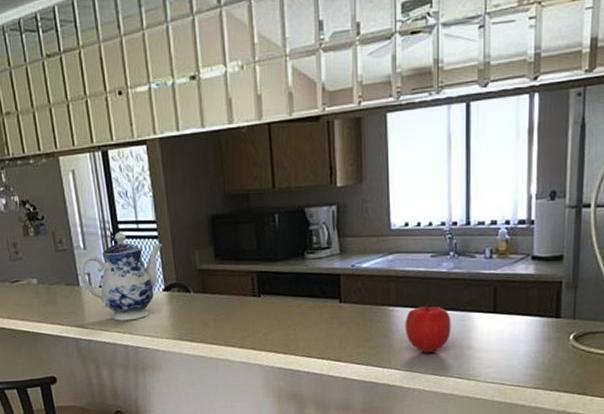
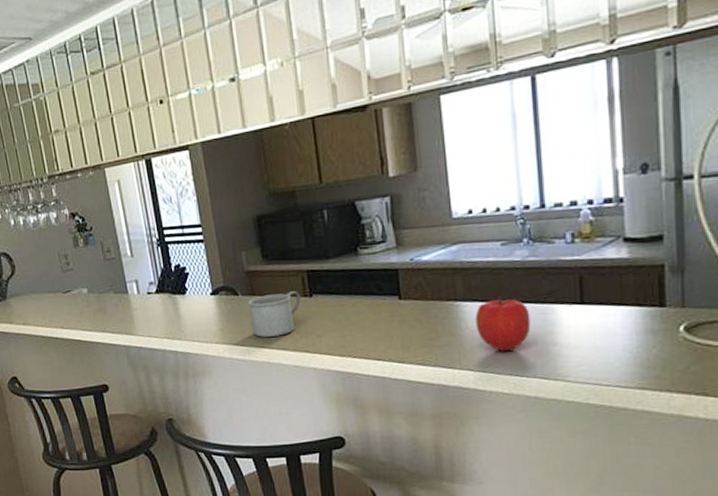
teapot: present [78,232,163,321] -> none [126,238,209,327]
mug: none [199,291,250,334] -> present [248,291,301,337]

